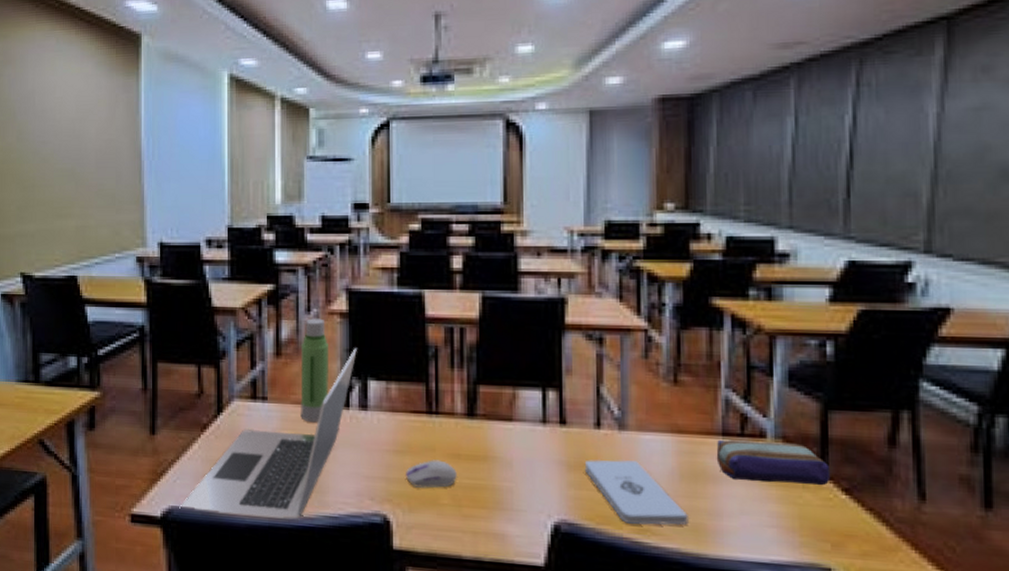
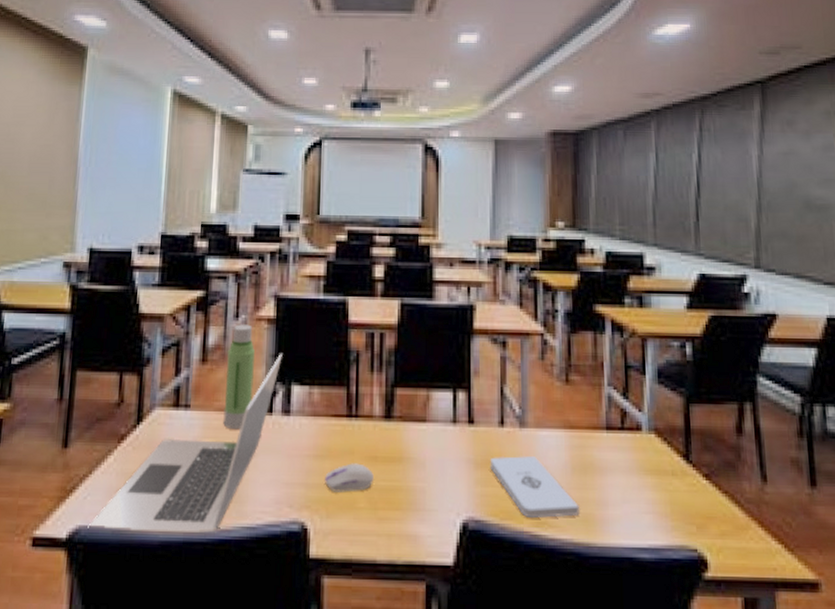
pencil case: present [716,439,831,486] -> none [601,433,694,473]

